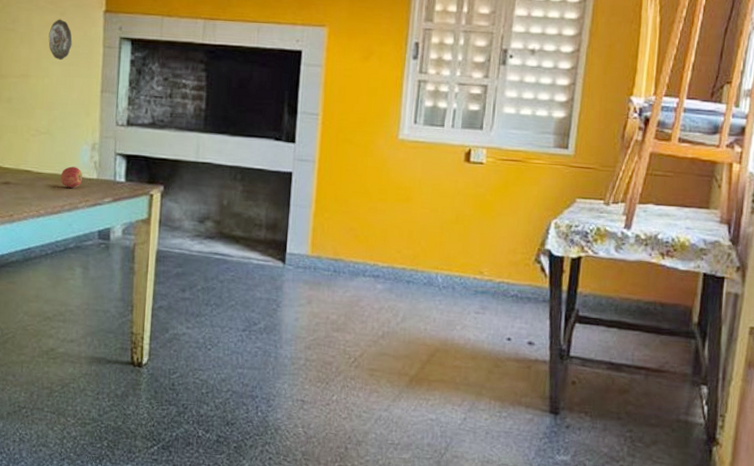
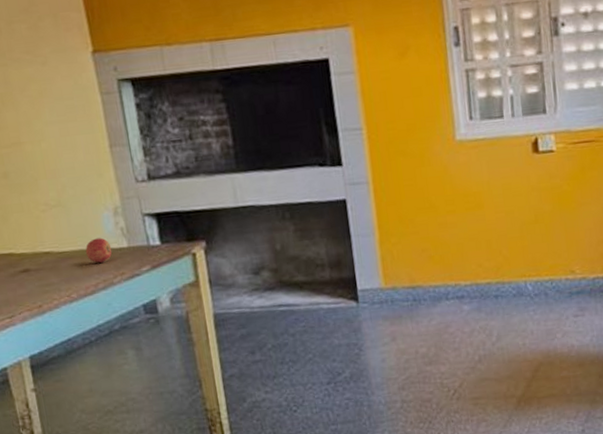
decorative plate: present [48,19,72,61] -> none [33,70,64,119]

